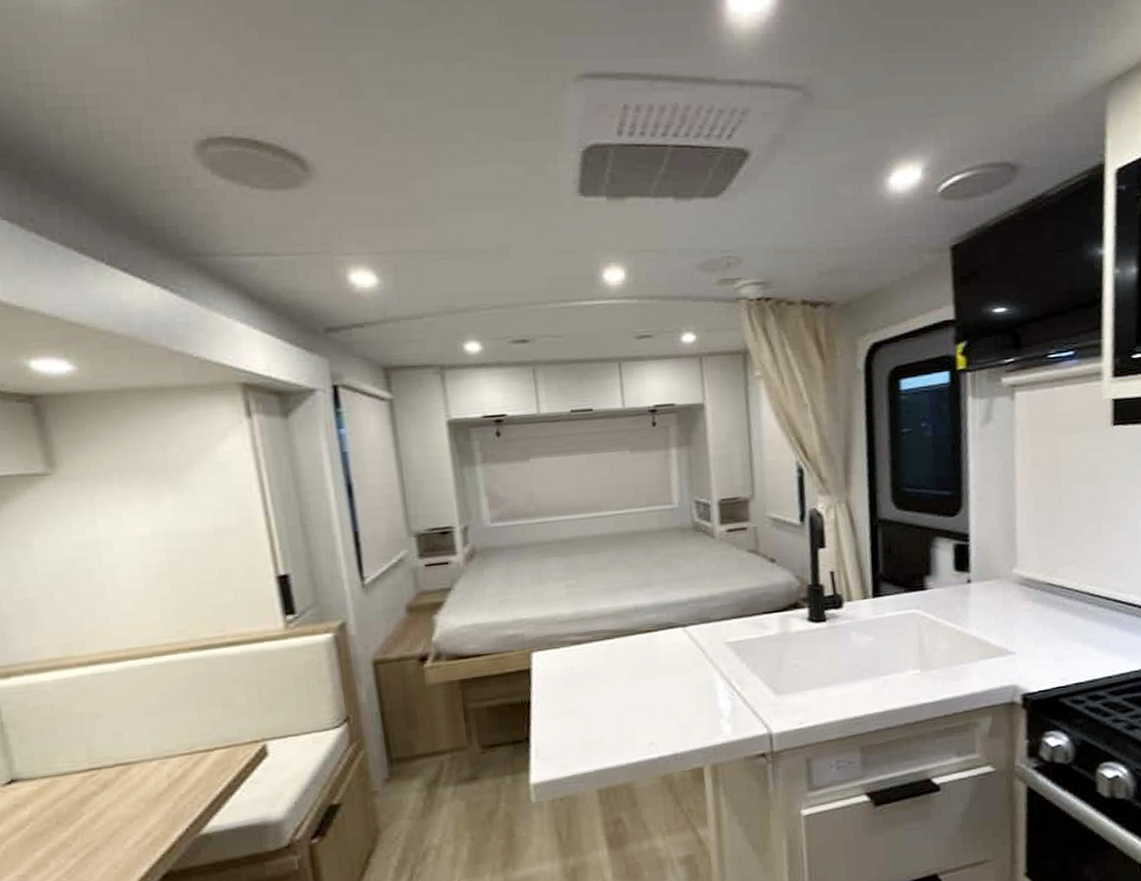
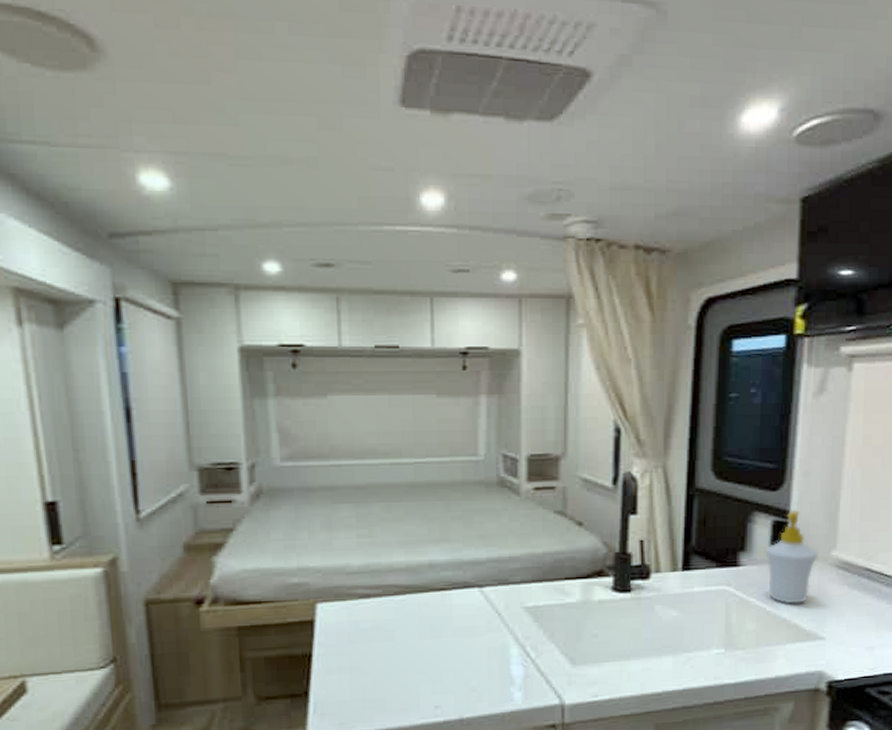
soap bottle: none [948,533,1000,623] -> present [764,510,817,605]

